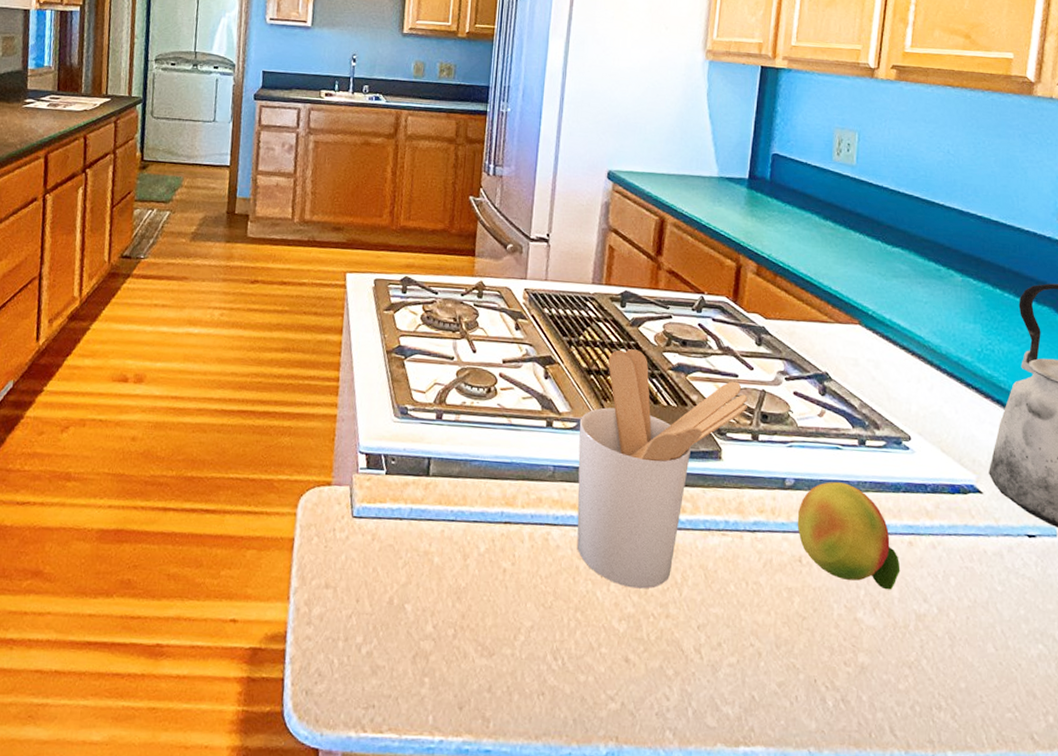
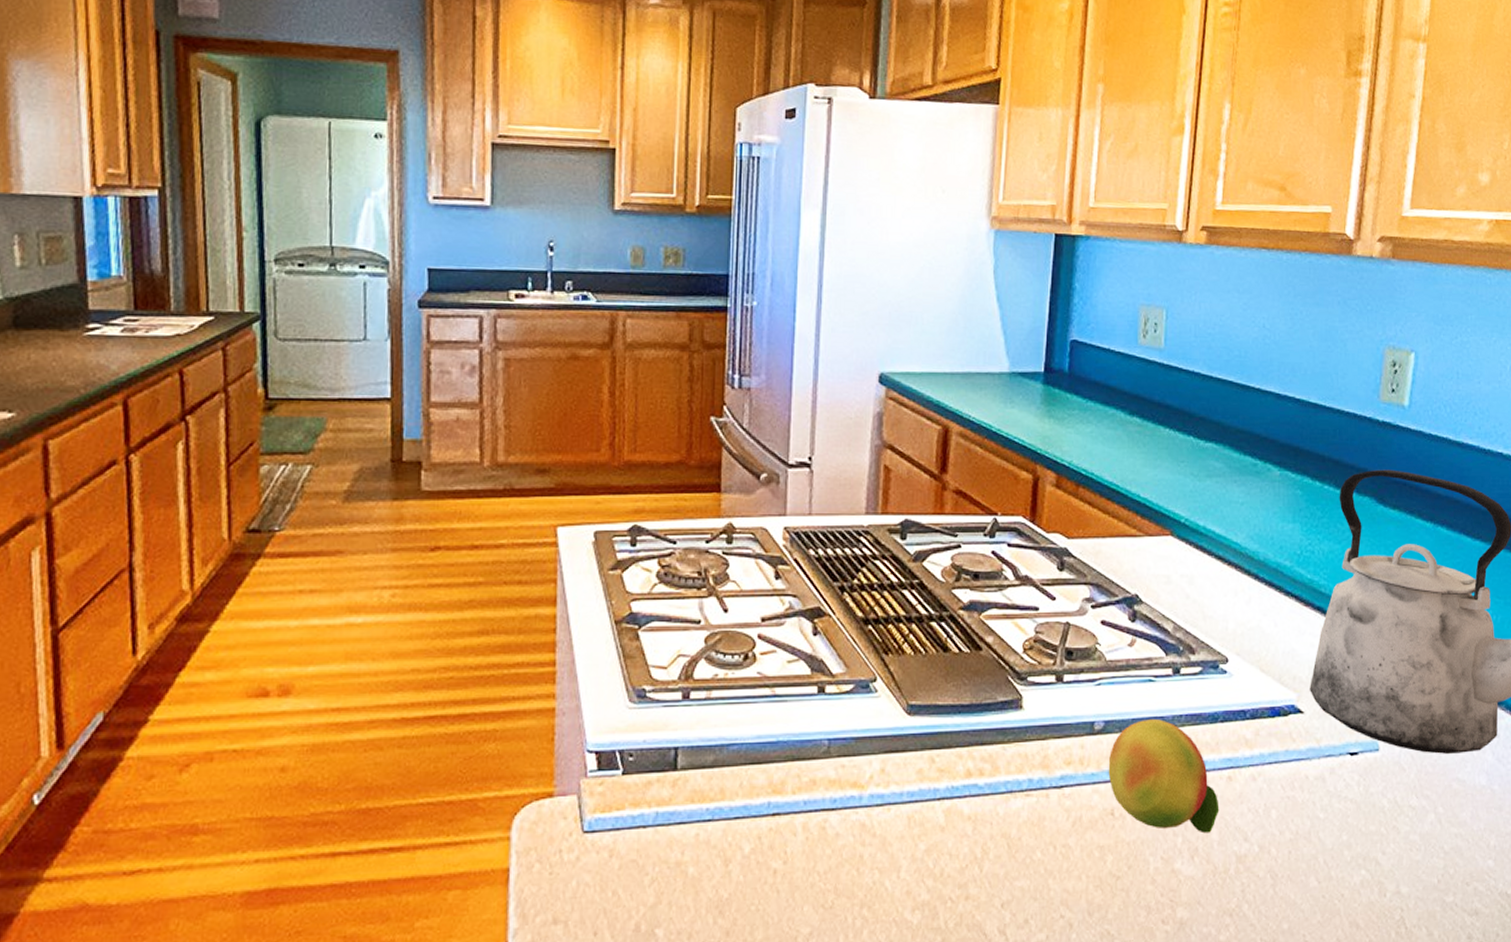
utensil holder: present [577,349,748,589] -> none [857,589,1050,871]

